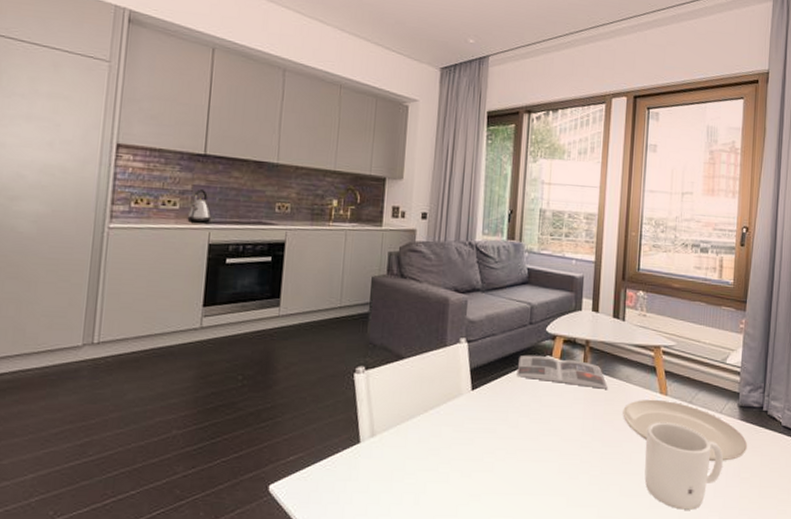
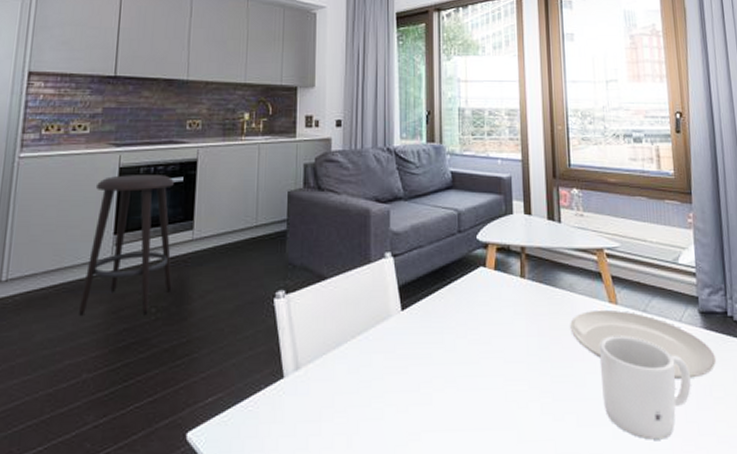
stool: none [169,251,262,381] -> present [79,175,174,315]
kettle: present [186,189,212,224] -> none [96,112,123,148]
magazine: present [516,355,608,389] -> none [449,266,550,301]

